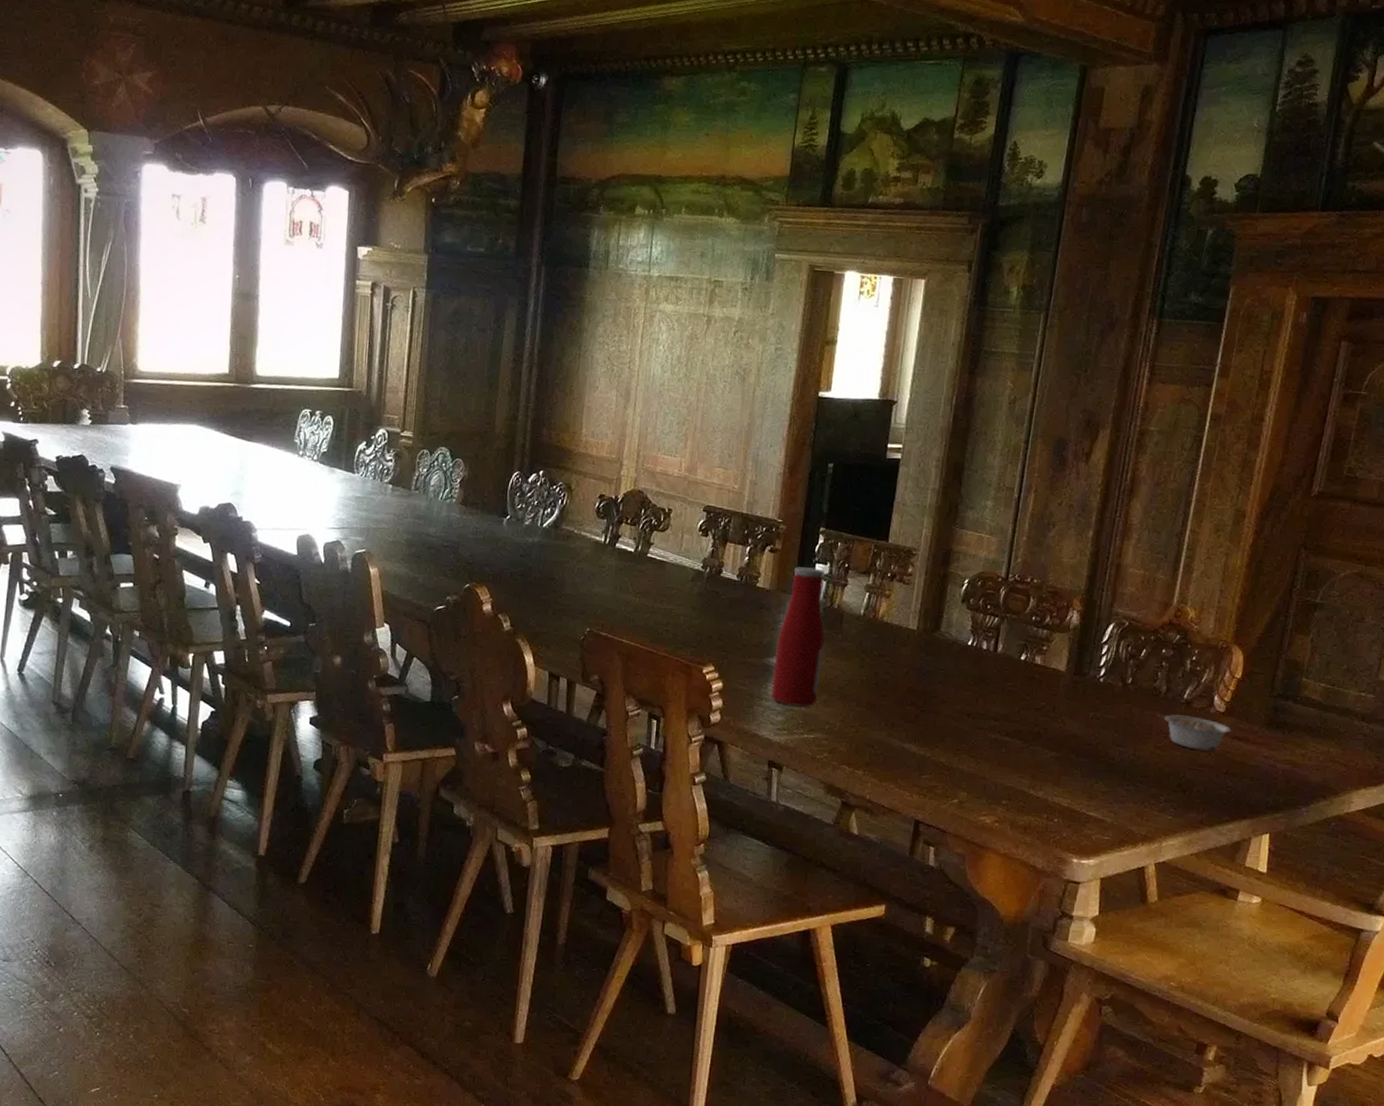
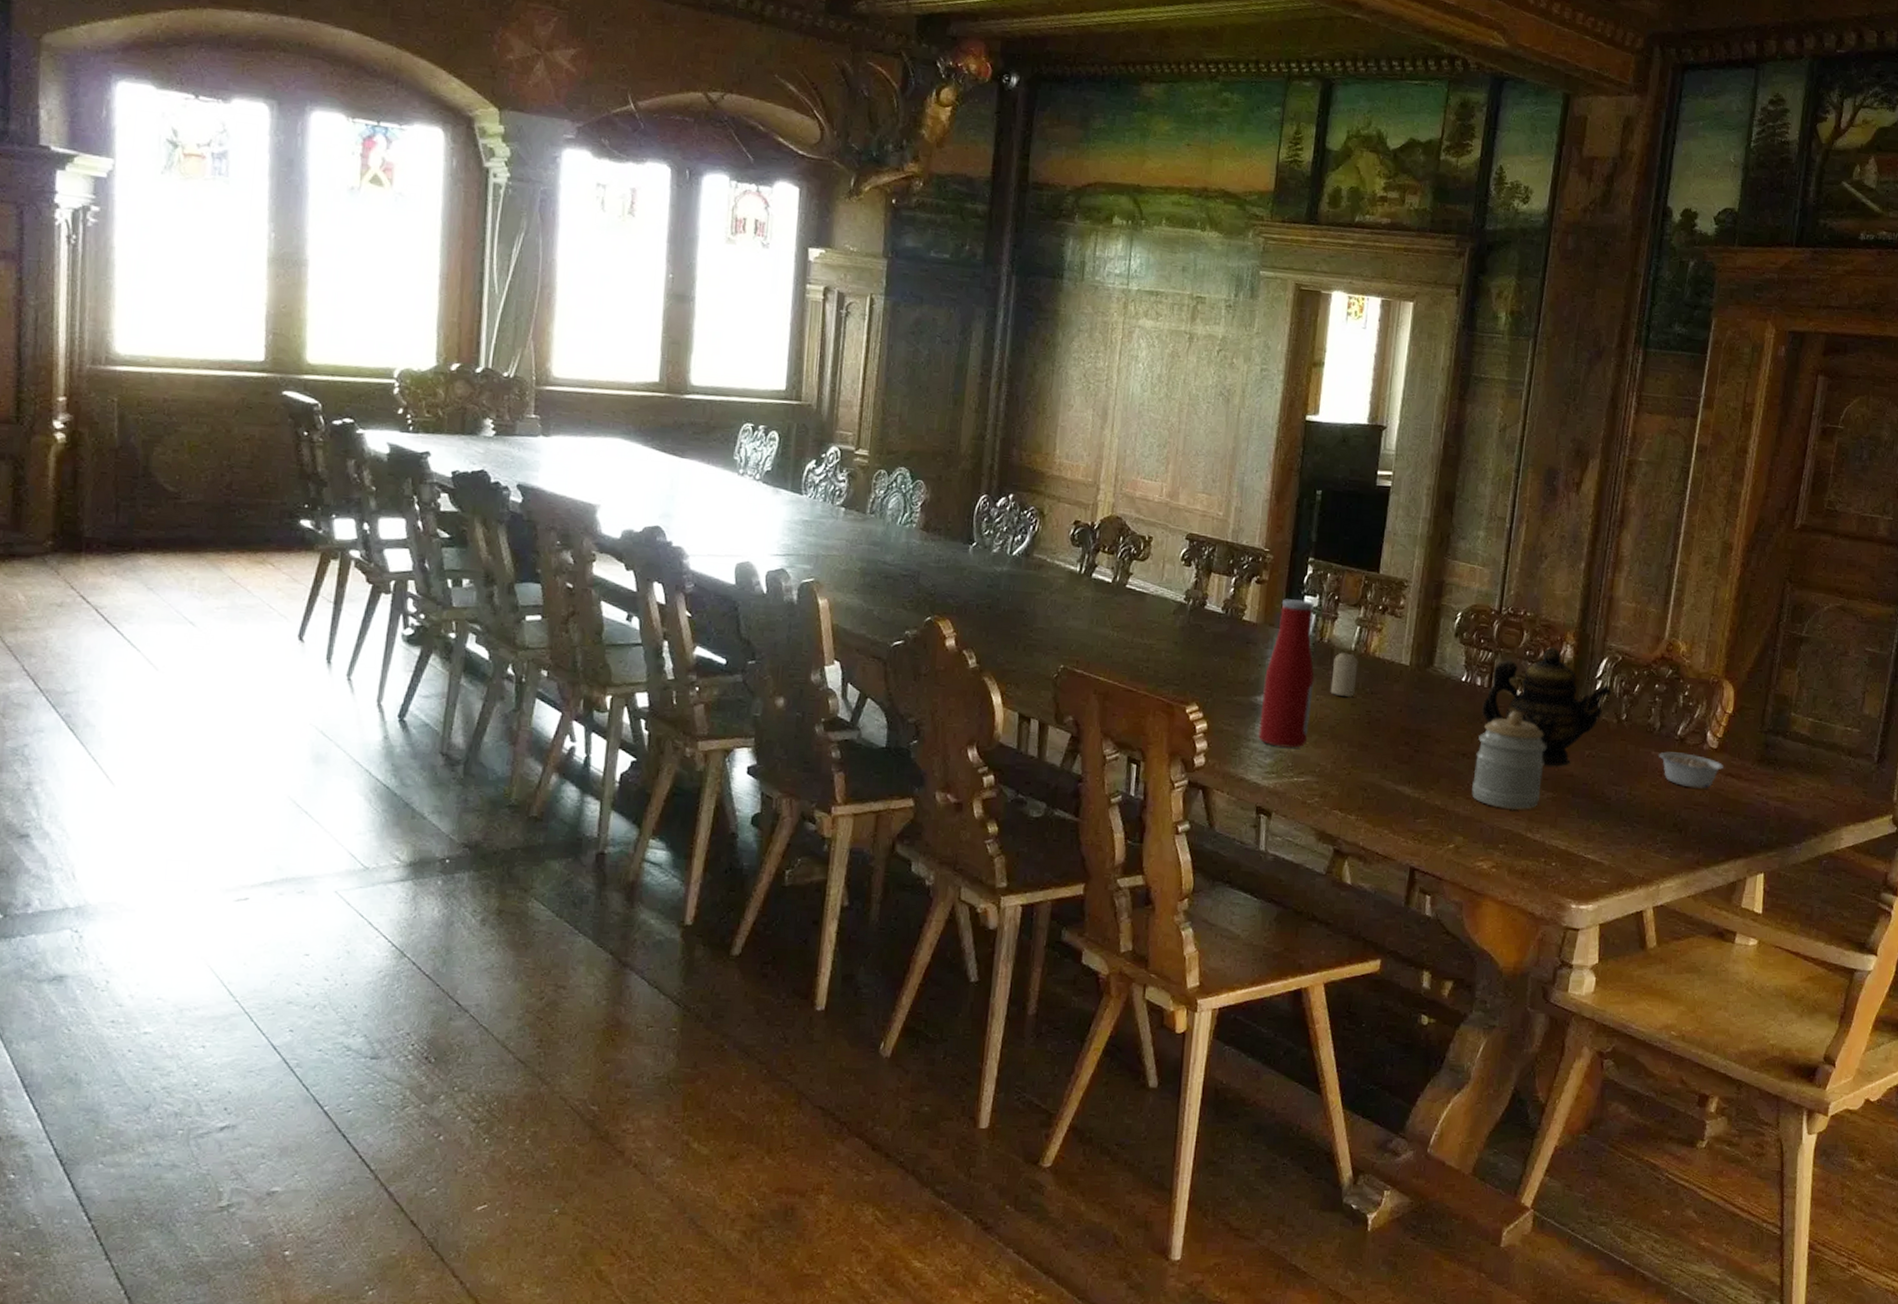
candle: none [839,616,867,659] -> present [1330,651,1358,697]
jar: none [976,674,1052,769] -> present [1471,712,1547,810]
teapot: none [986,613,1118,727] -> present [1481,647,1612,766]

